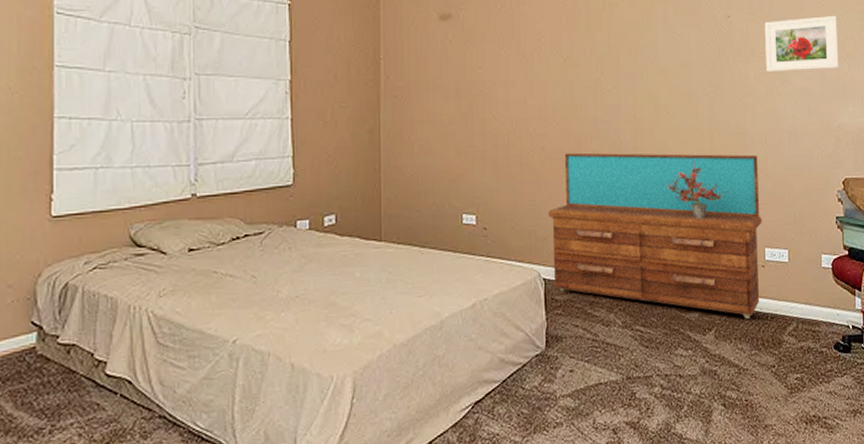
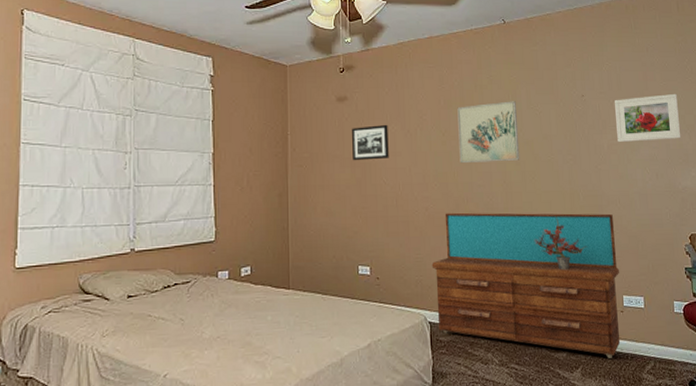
picture frame: none [457,47,500,91] -> present [352,124,389,161]
wall art: none [582,22,654,95] -> present [457,101,520,164]

